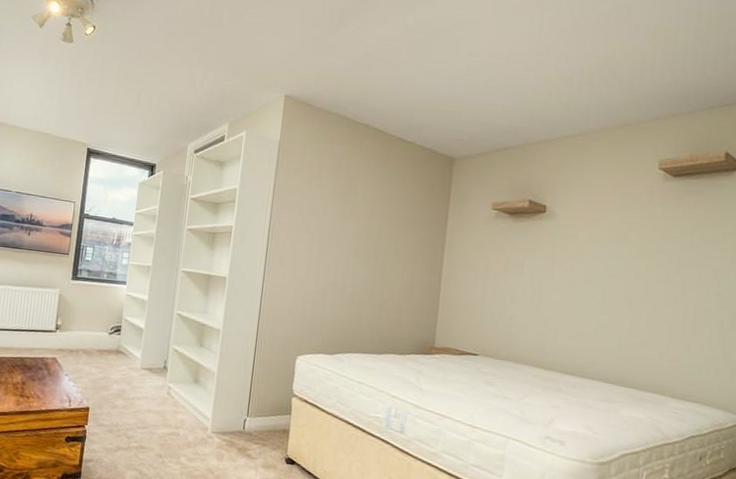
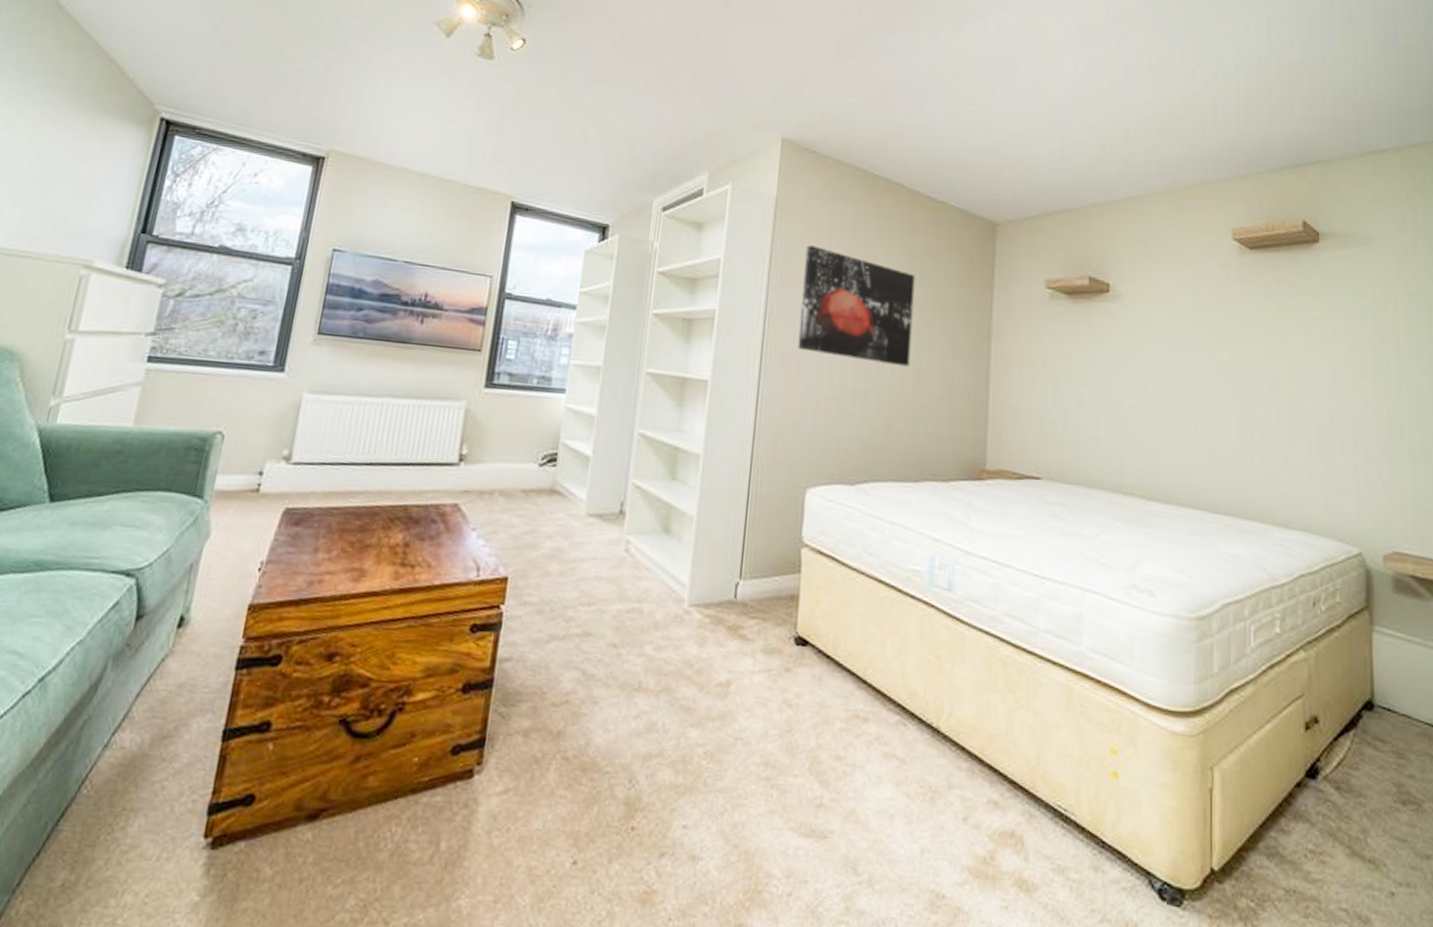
wall art: none [293,177,386,270] -> present [797,245,916,367]

